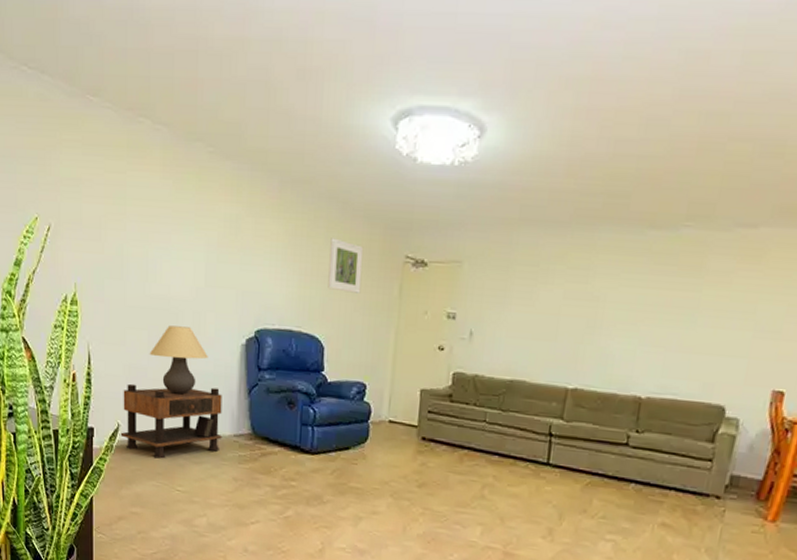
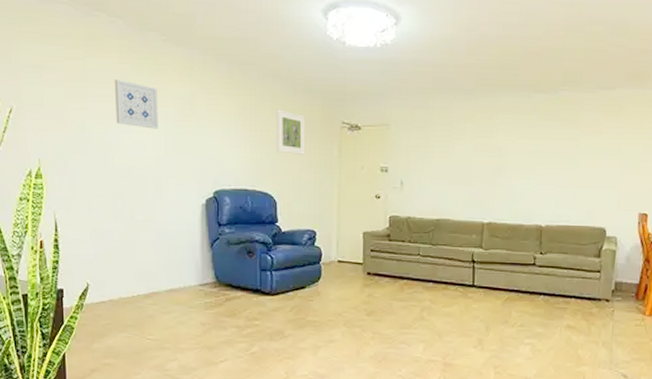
nightstand: present [120,383,222,459] -> none [90,244,189,312]
table lamp: present [149,325,208,395] -> none [114,192,171,252]
wall art: none [156,197,201,256] -> present [115,80,158,129]

